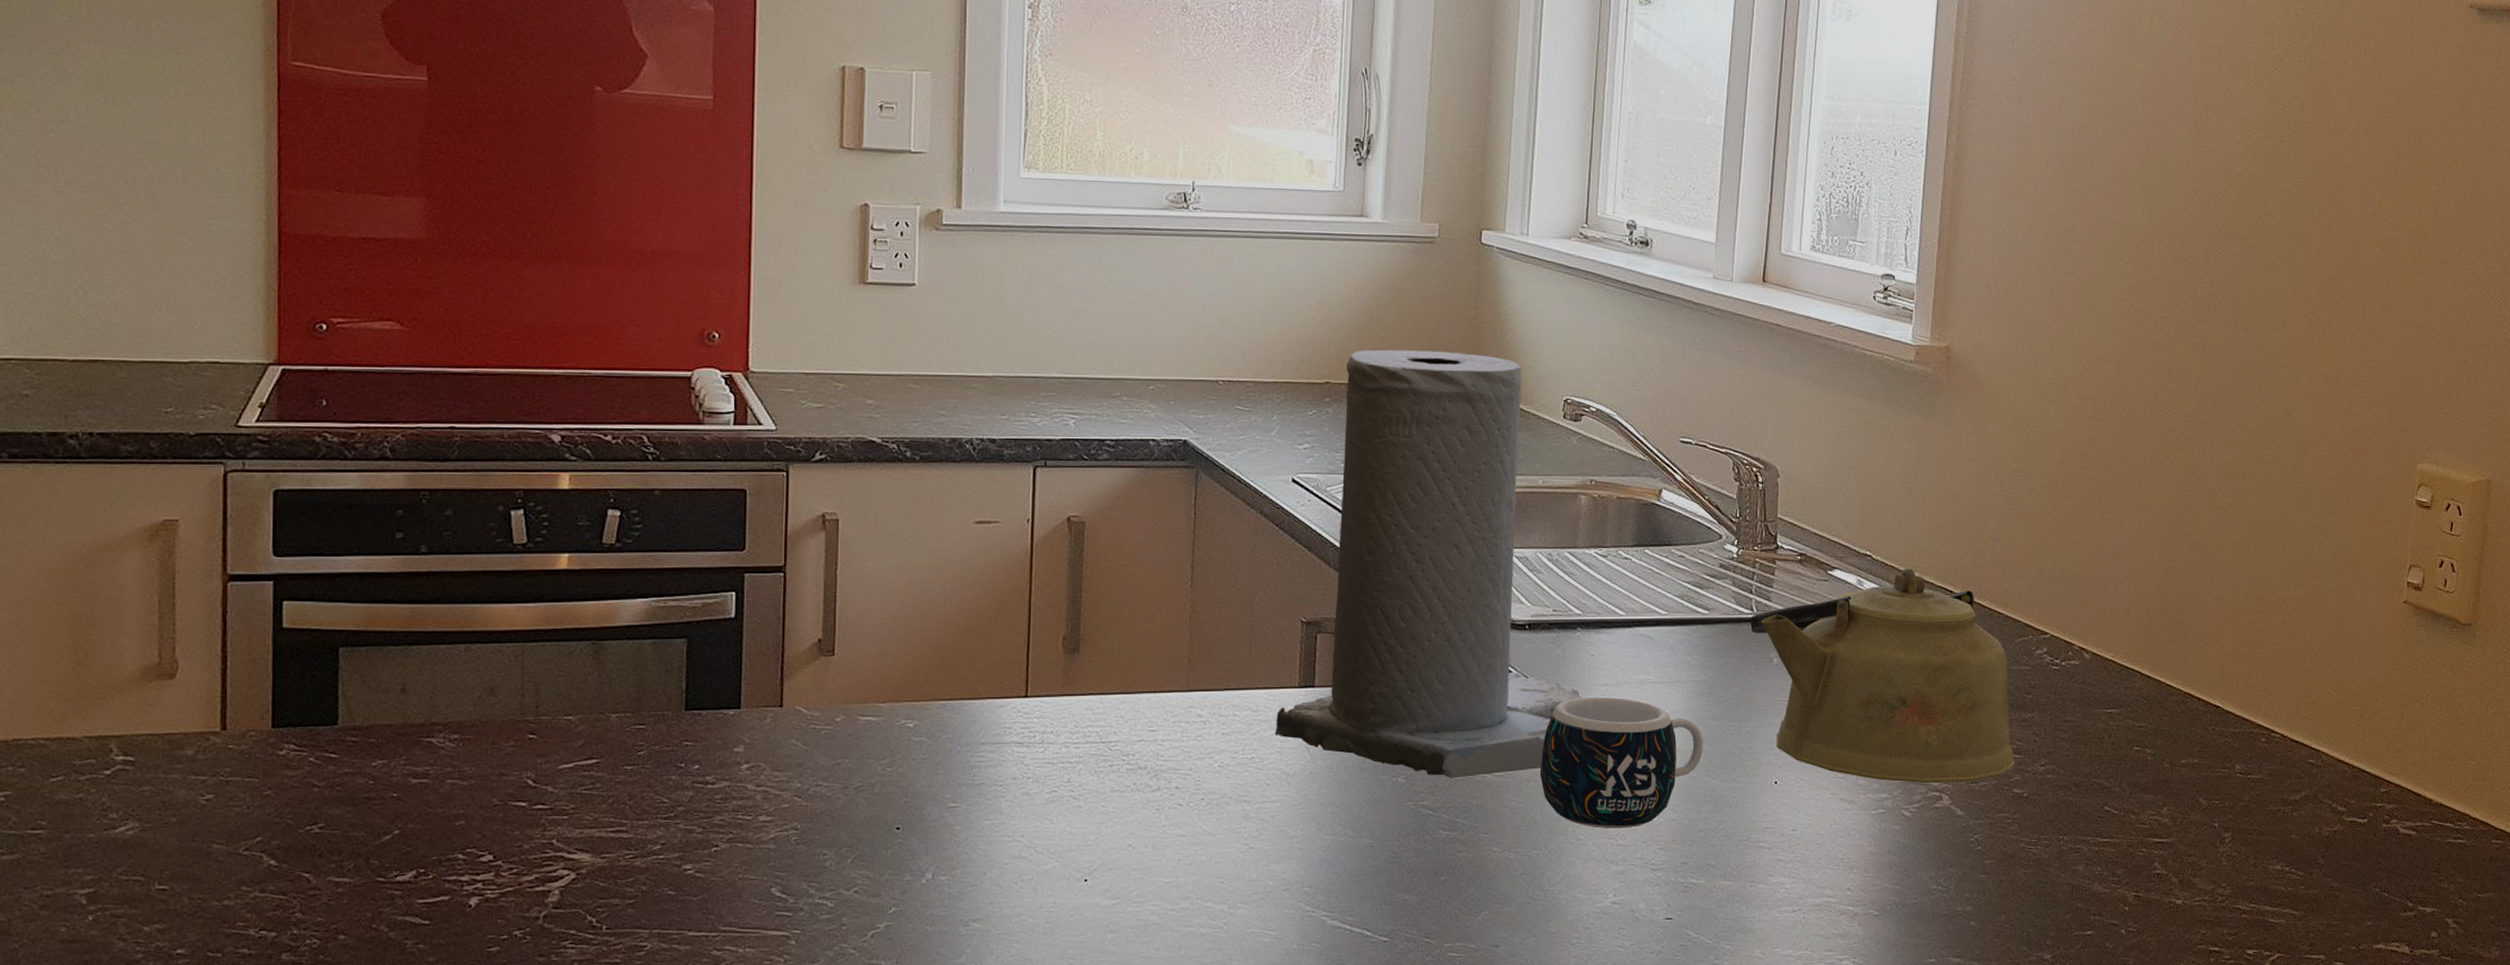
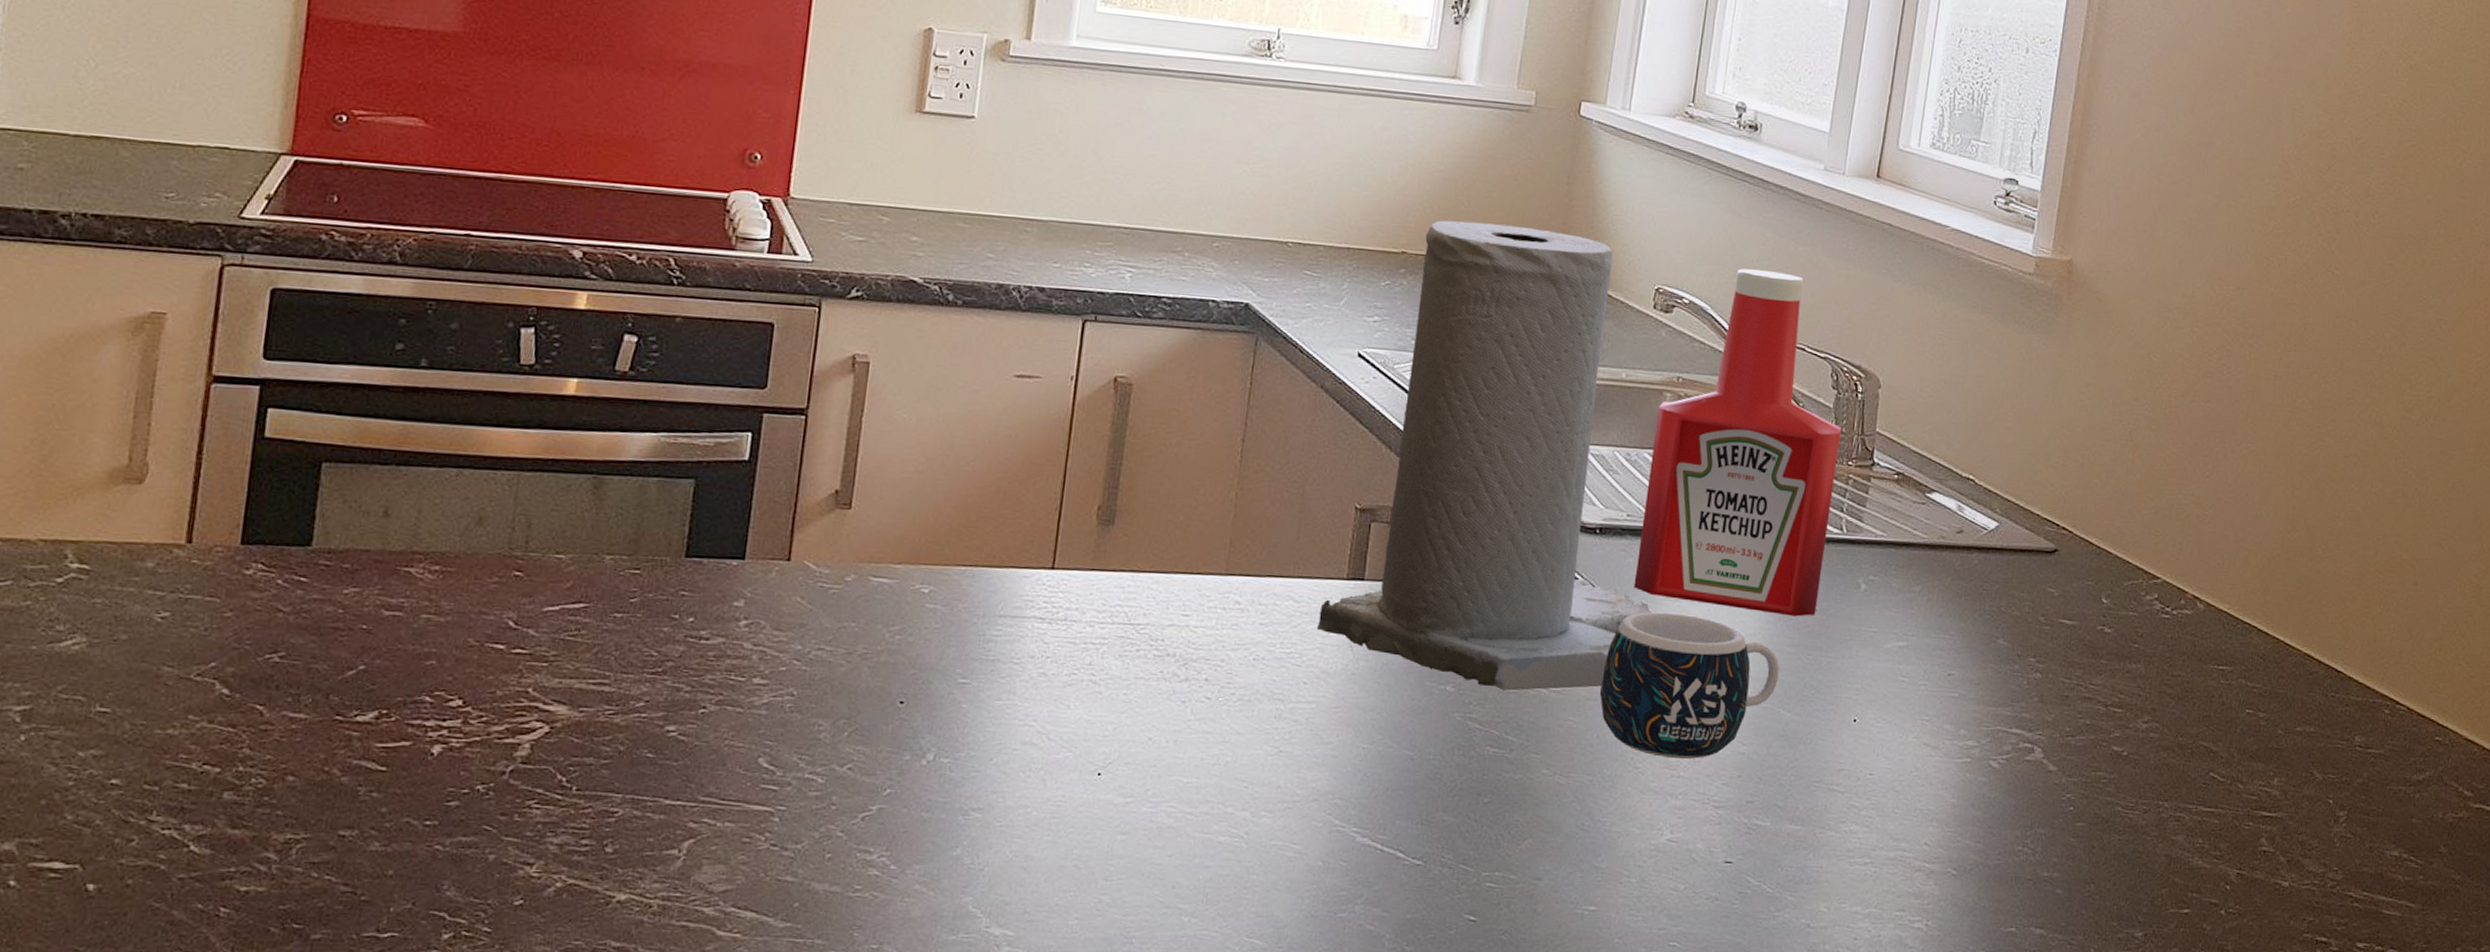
ketchup bottle: none [1564,375,1745,692] -> present [1633,268,1841,617]
kettle: present [1750,567,2015,784] -> none [1838,495,2116,735]

